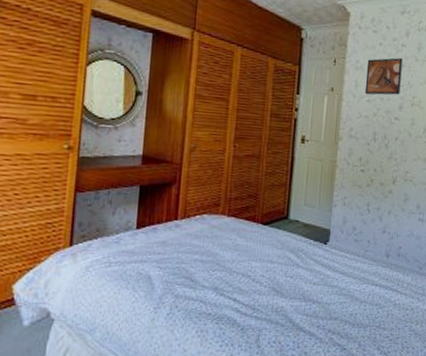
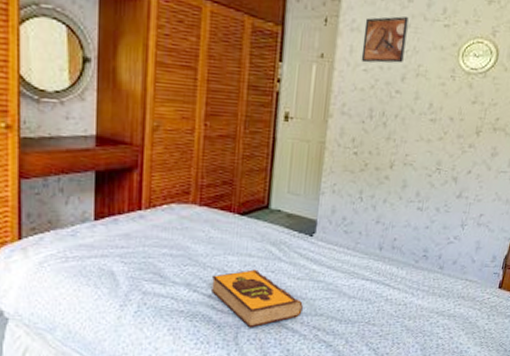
hardback book: none [235,275,319,331] -> present [210,269,303,328]

